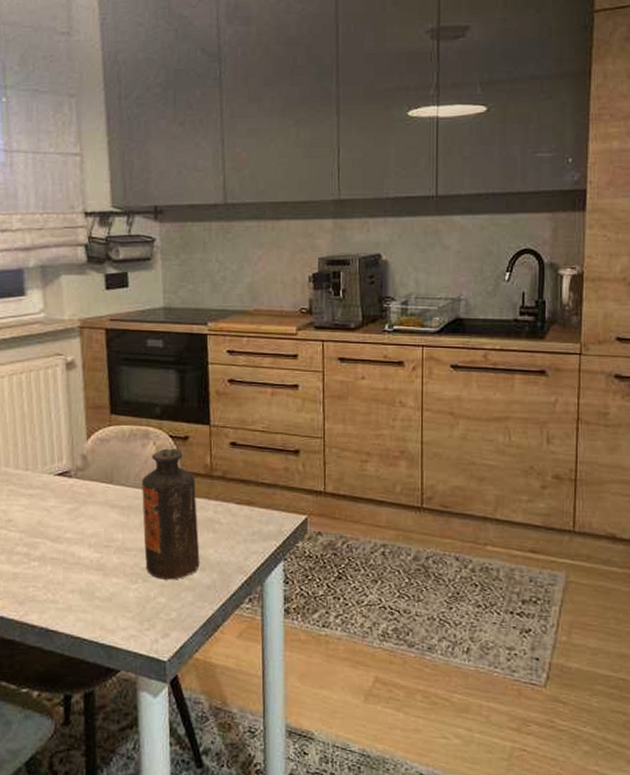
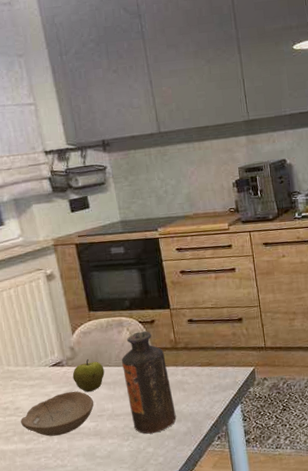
bowl: none [11,510,102,563] -> present [21,391,94,437]
apple: none [80,473,119,515] -> present [72,359,105,393]

